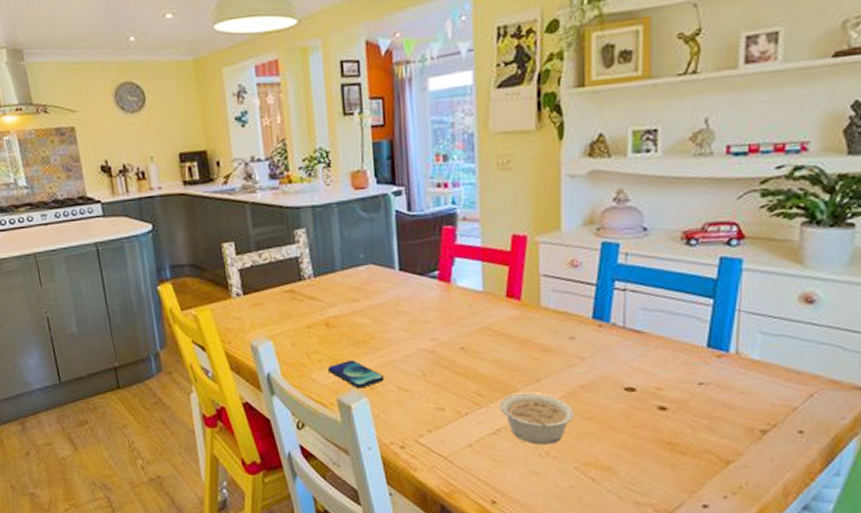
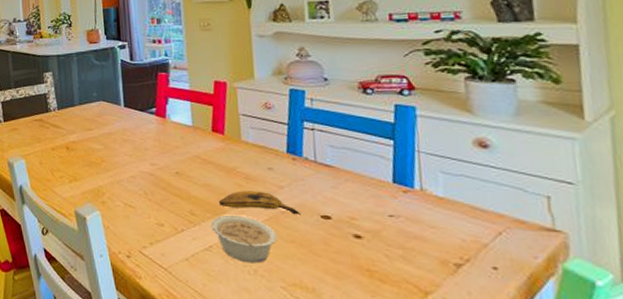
smartphone: present [328,359,384,389] -> none [68,178,113,203]
banana: none [511,364,604,389] -> present [219,190,302,215]

